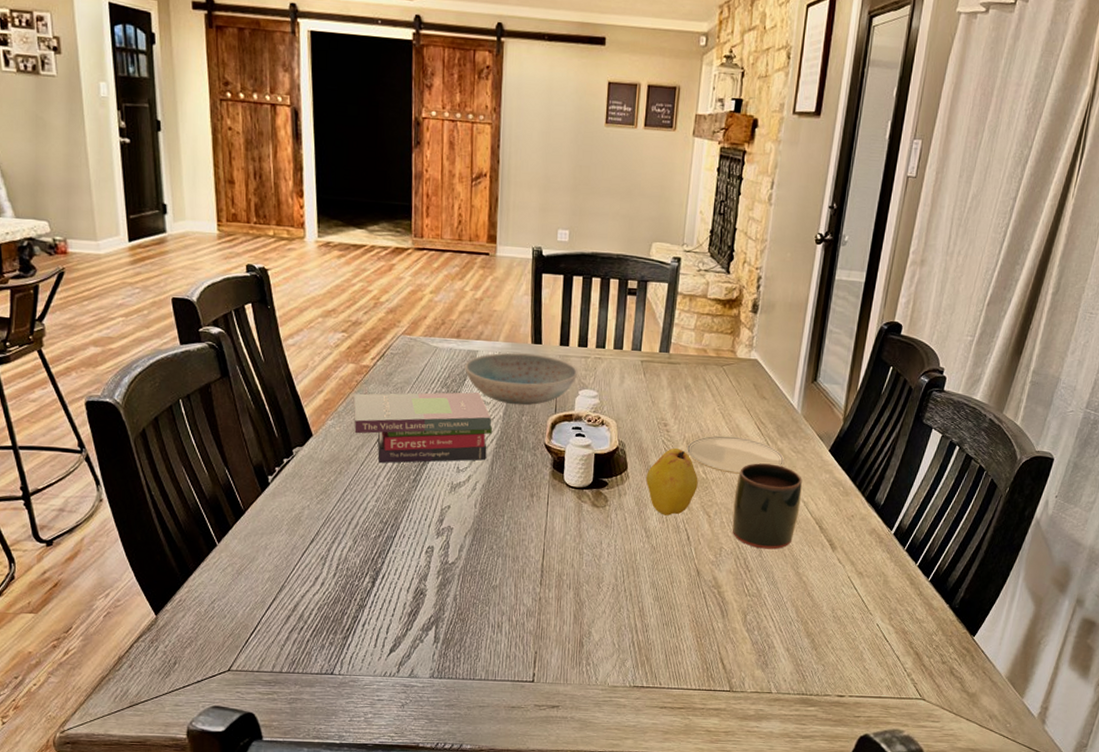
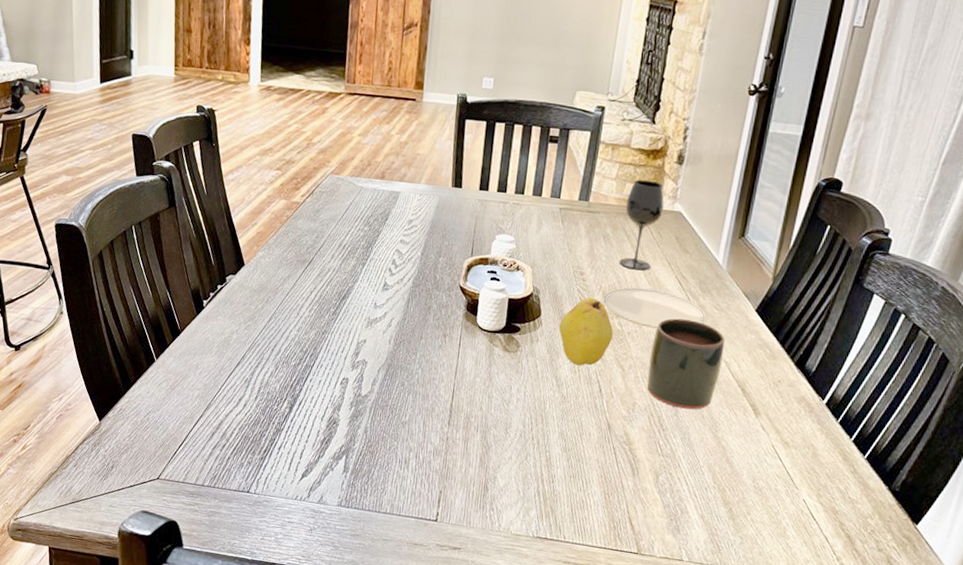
books: present [353,392,492,463] -> none [282,228,410,298]
dish: present [465,352,578,406] -> none [387,194,496,247]
wine glass: none [701,329,742,419] -> present [619,179,665,271]

